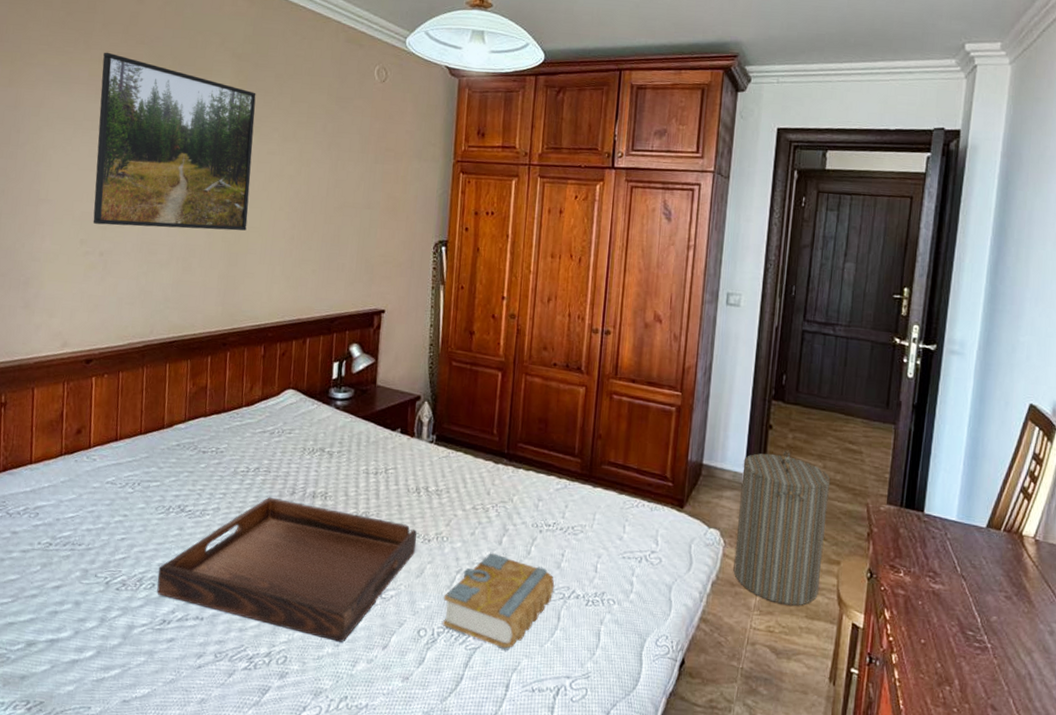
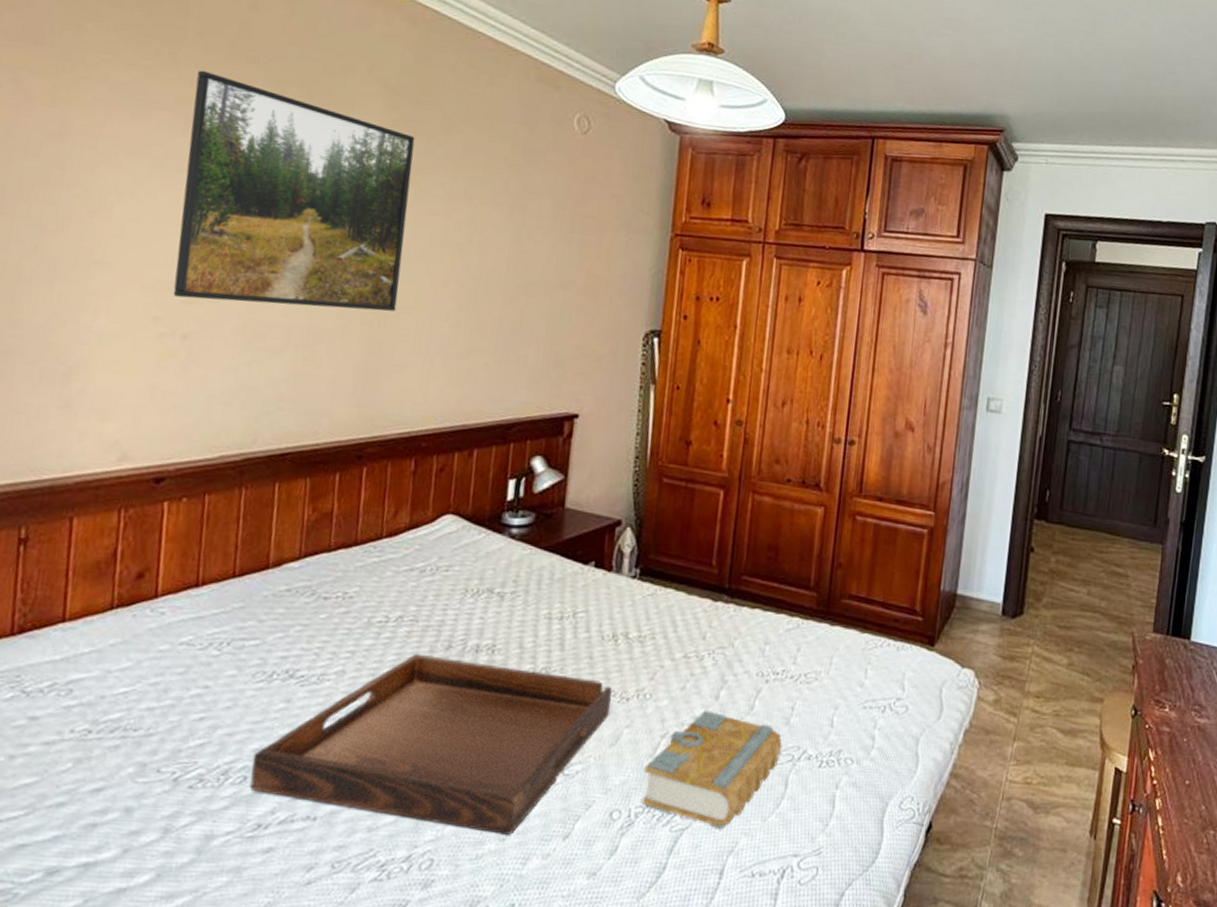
laundry hamper: present [733,450,831,606] -> none [988,575,1095,752]

